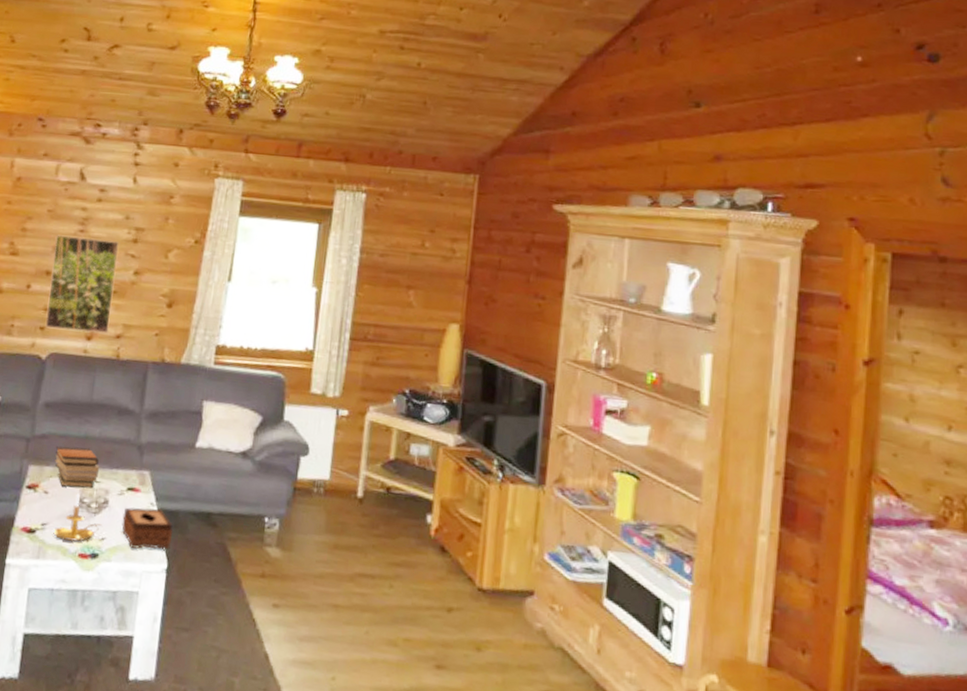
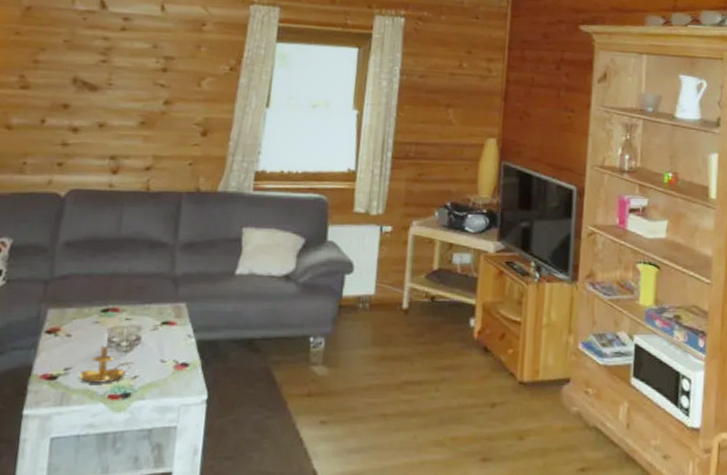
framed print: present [45,235,118,334] -> none [63,66,146,166]
book stack: present [55,446,100,489] -> none [78,284,131,328]
tissue box: present [122,507,173,550] -> none [156,340,213,383]

